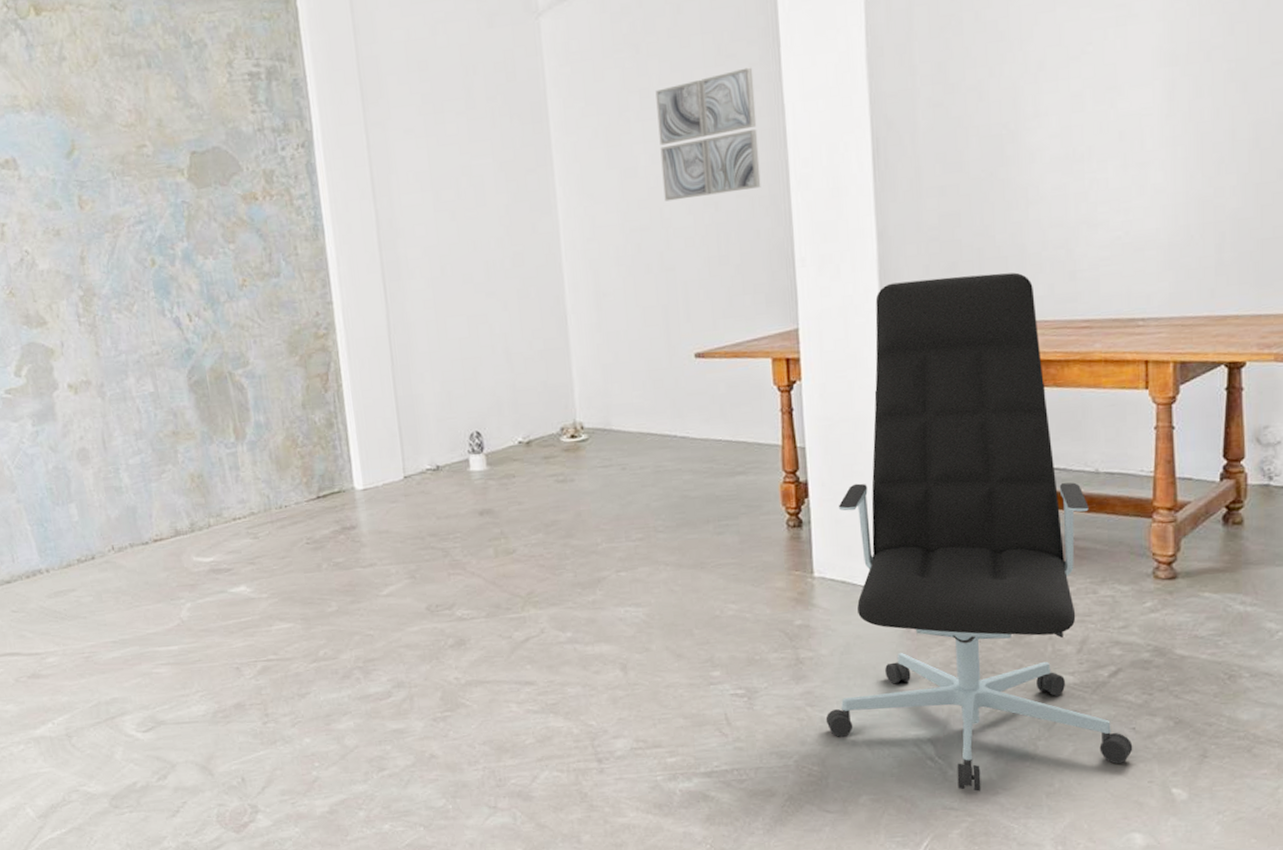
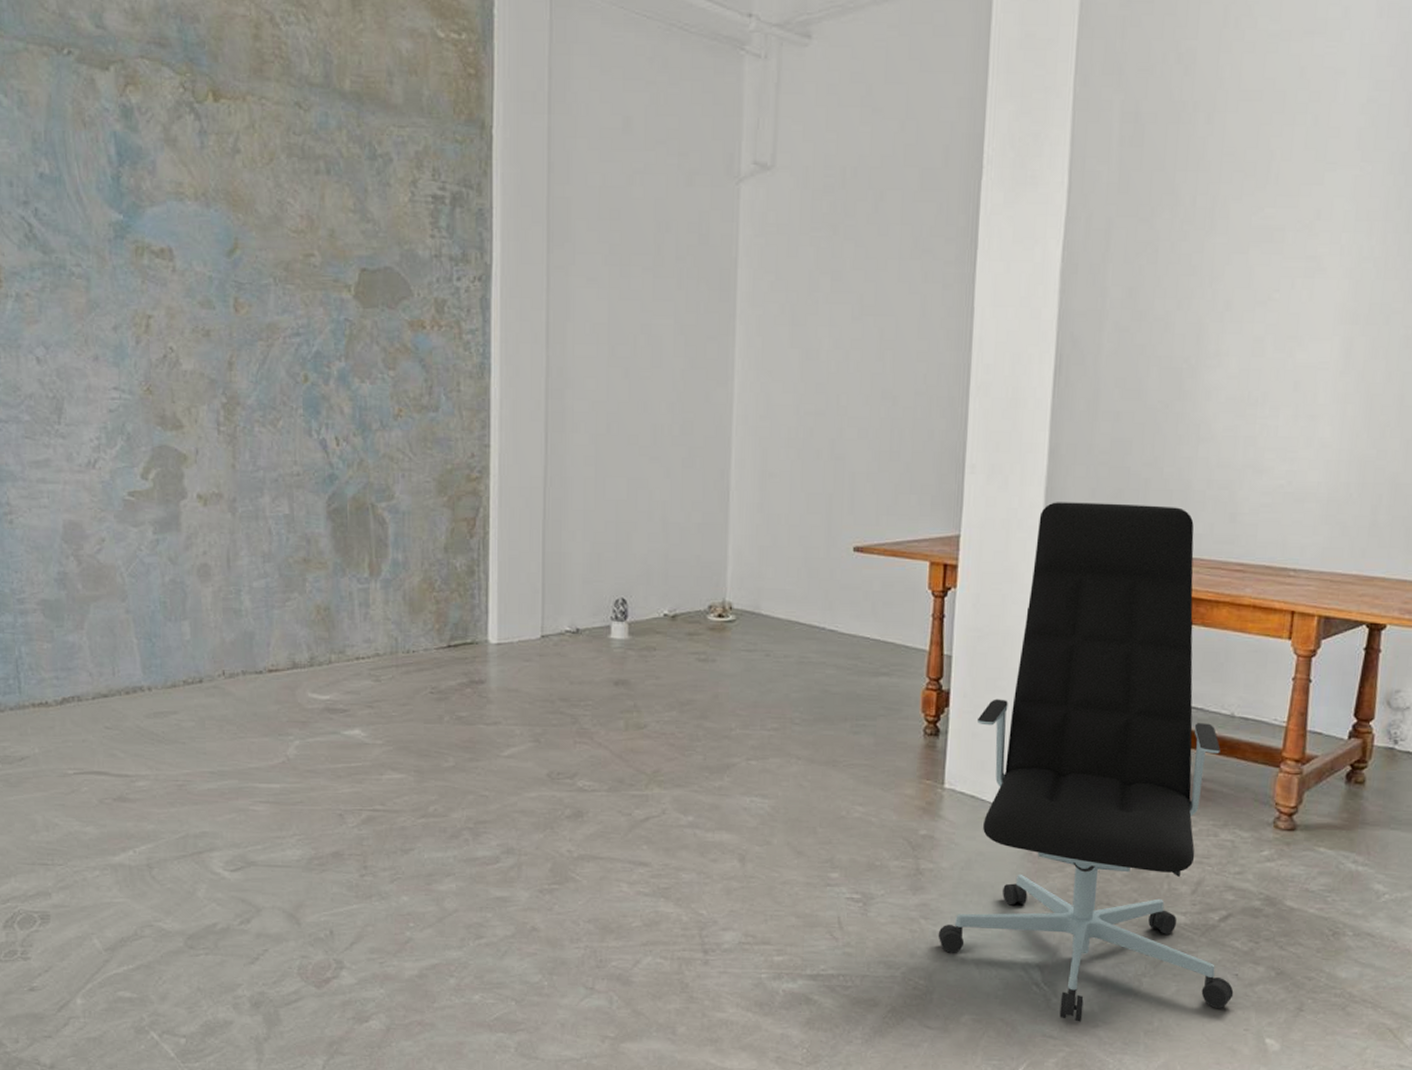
wall art: present [655,67,761,202] -> none [843,265,947,389]

